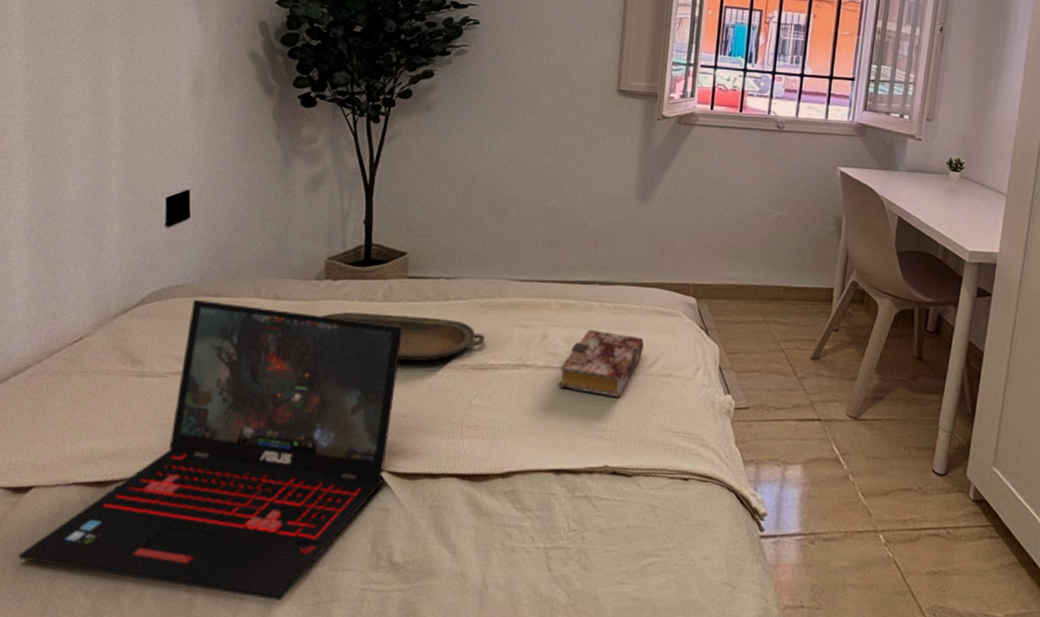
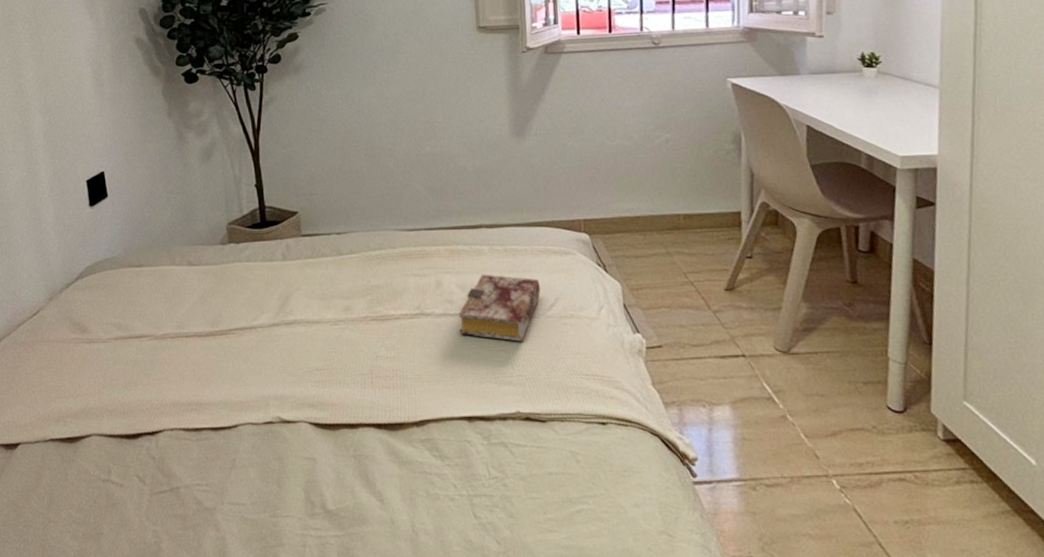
laptop: present [18,299,404,602] -> none [17,270,307,546]
serving tray: present [321,312,485,362] -> none [230,272,382,317]

